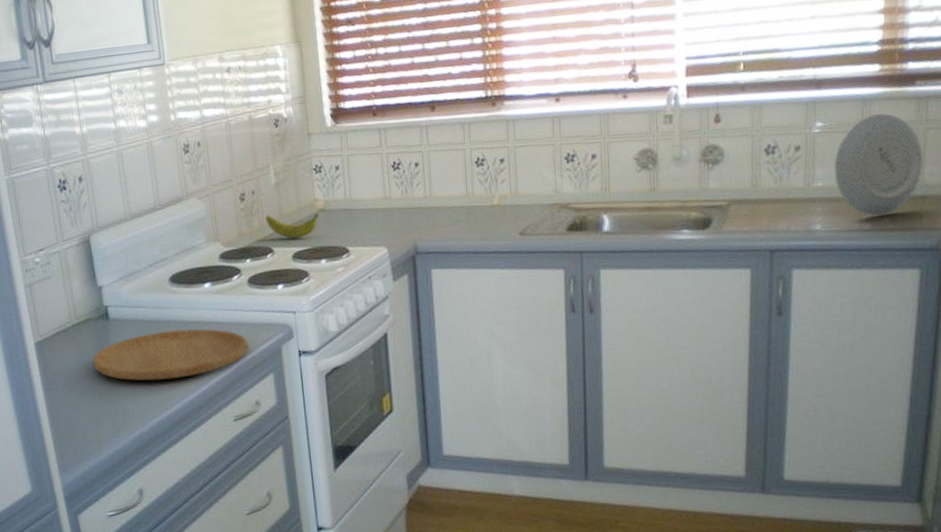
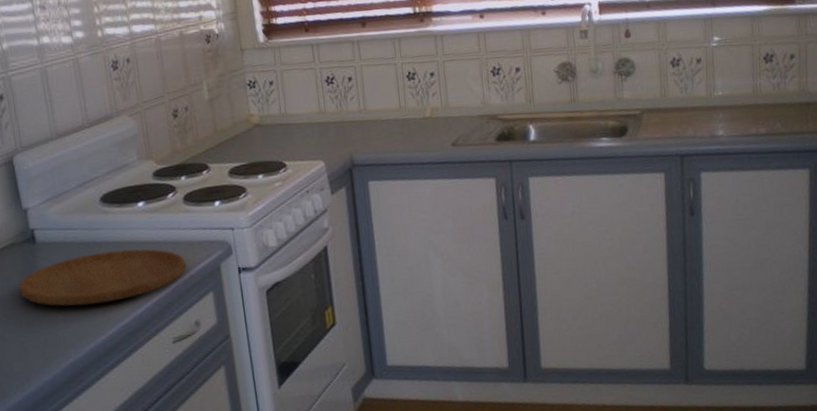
banana: present [265,213,319,239] -> none [199,128,254,155]
plate: present [834,113,924,216] -> none [731,29,806,122]

